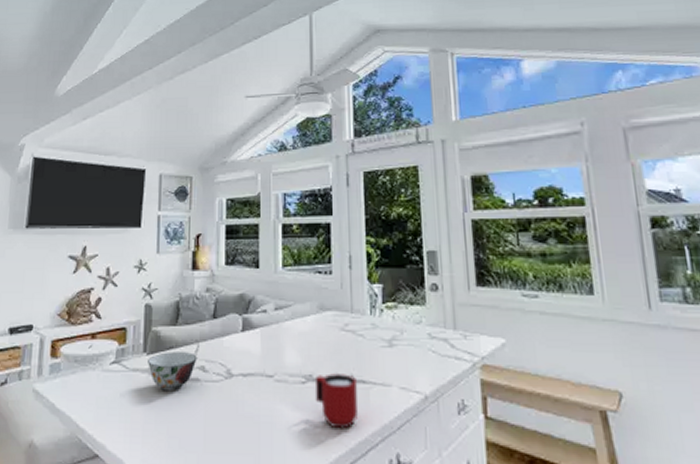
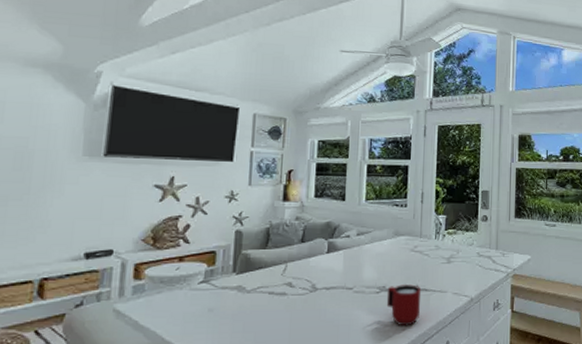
soup bowl: present [148,352,197,392] -> none [237,271,285,305]

